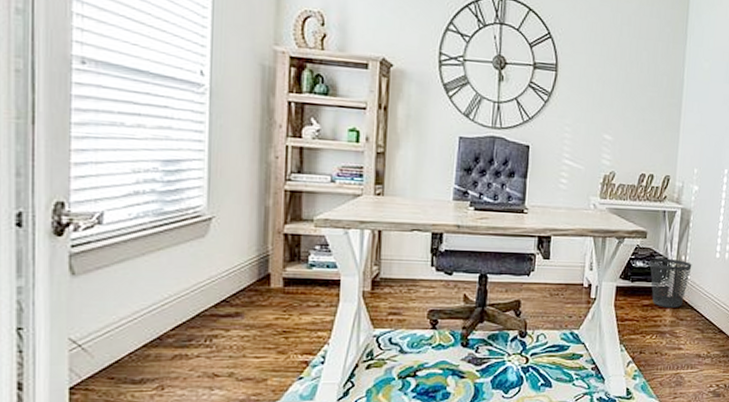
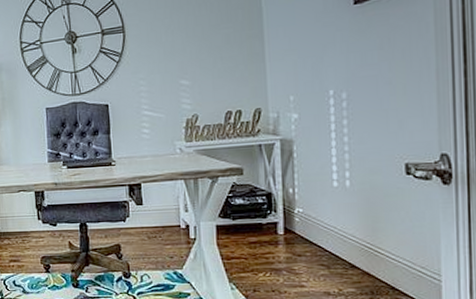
wastebasket: present [649,258,692,308] -> none [250,192,303,244]

